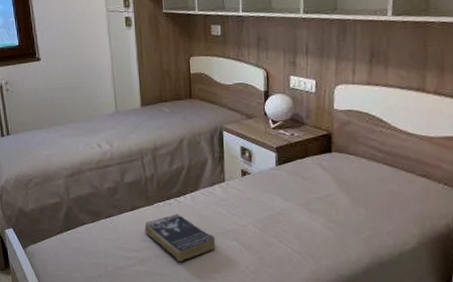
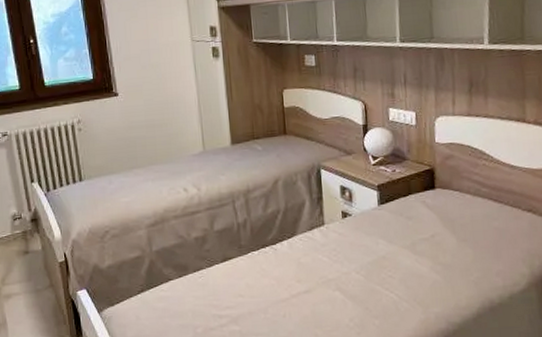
book: present [144,214,216,262] -> none [237,263,317,318]

